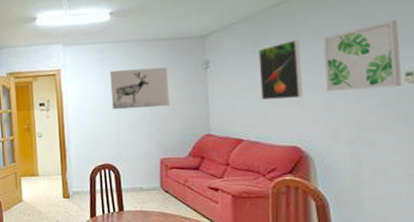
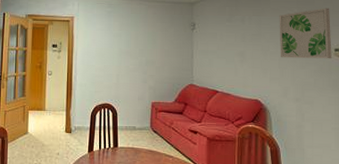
wall art: present [109,67,170,110] -> none [115,22,163,58]
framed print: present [258,39,302,100] -> none [232,14,263,61]

